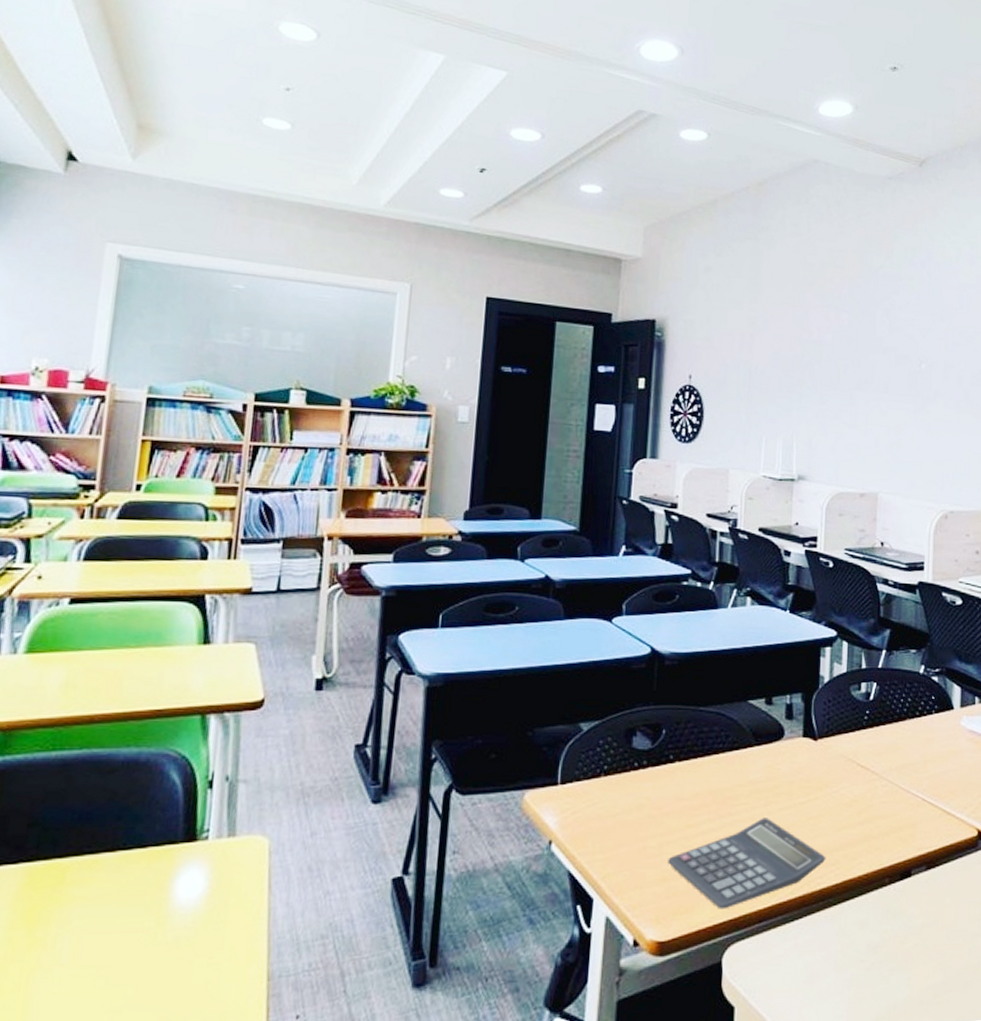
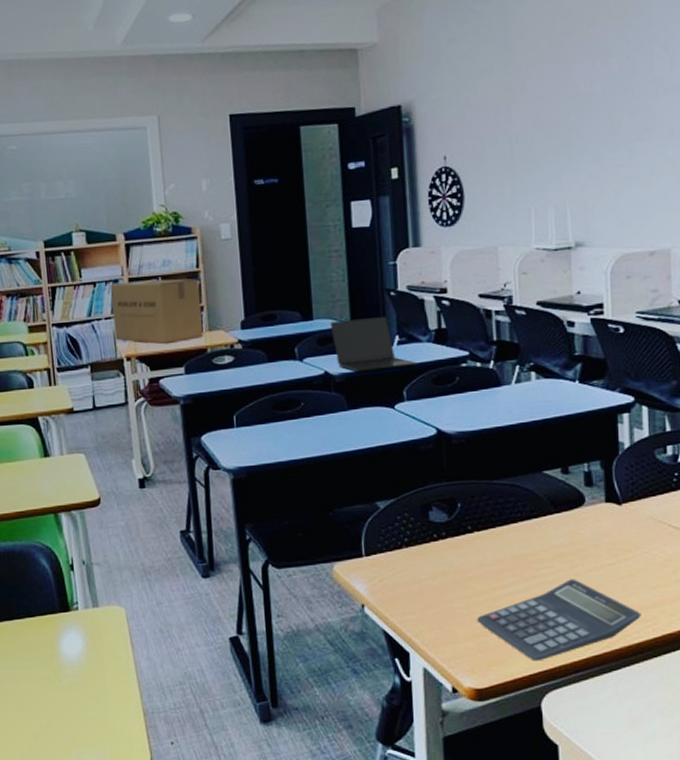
box: none [319,451,426,527] -> present [111,278,204,345]
laptop: none [558,523,640,581] -> present [330,317,417,373]

